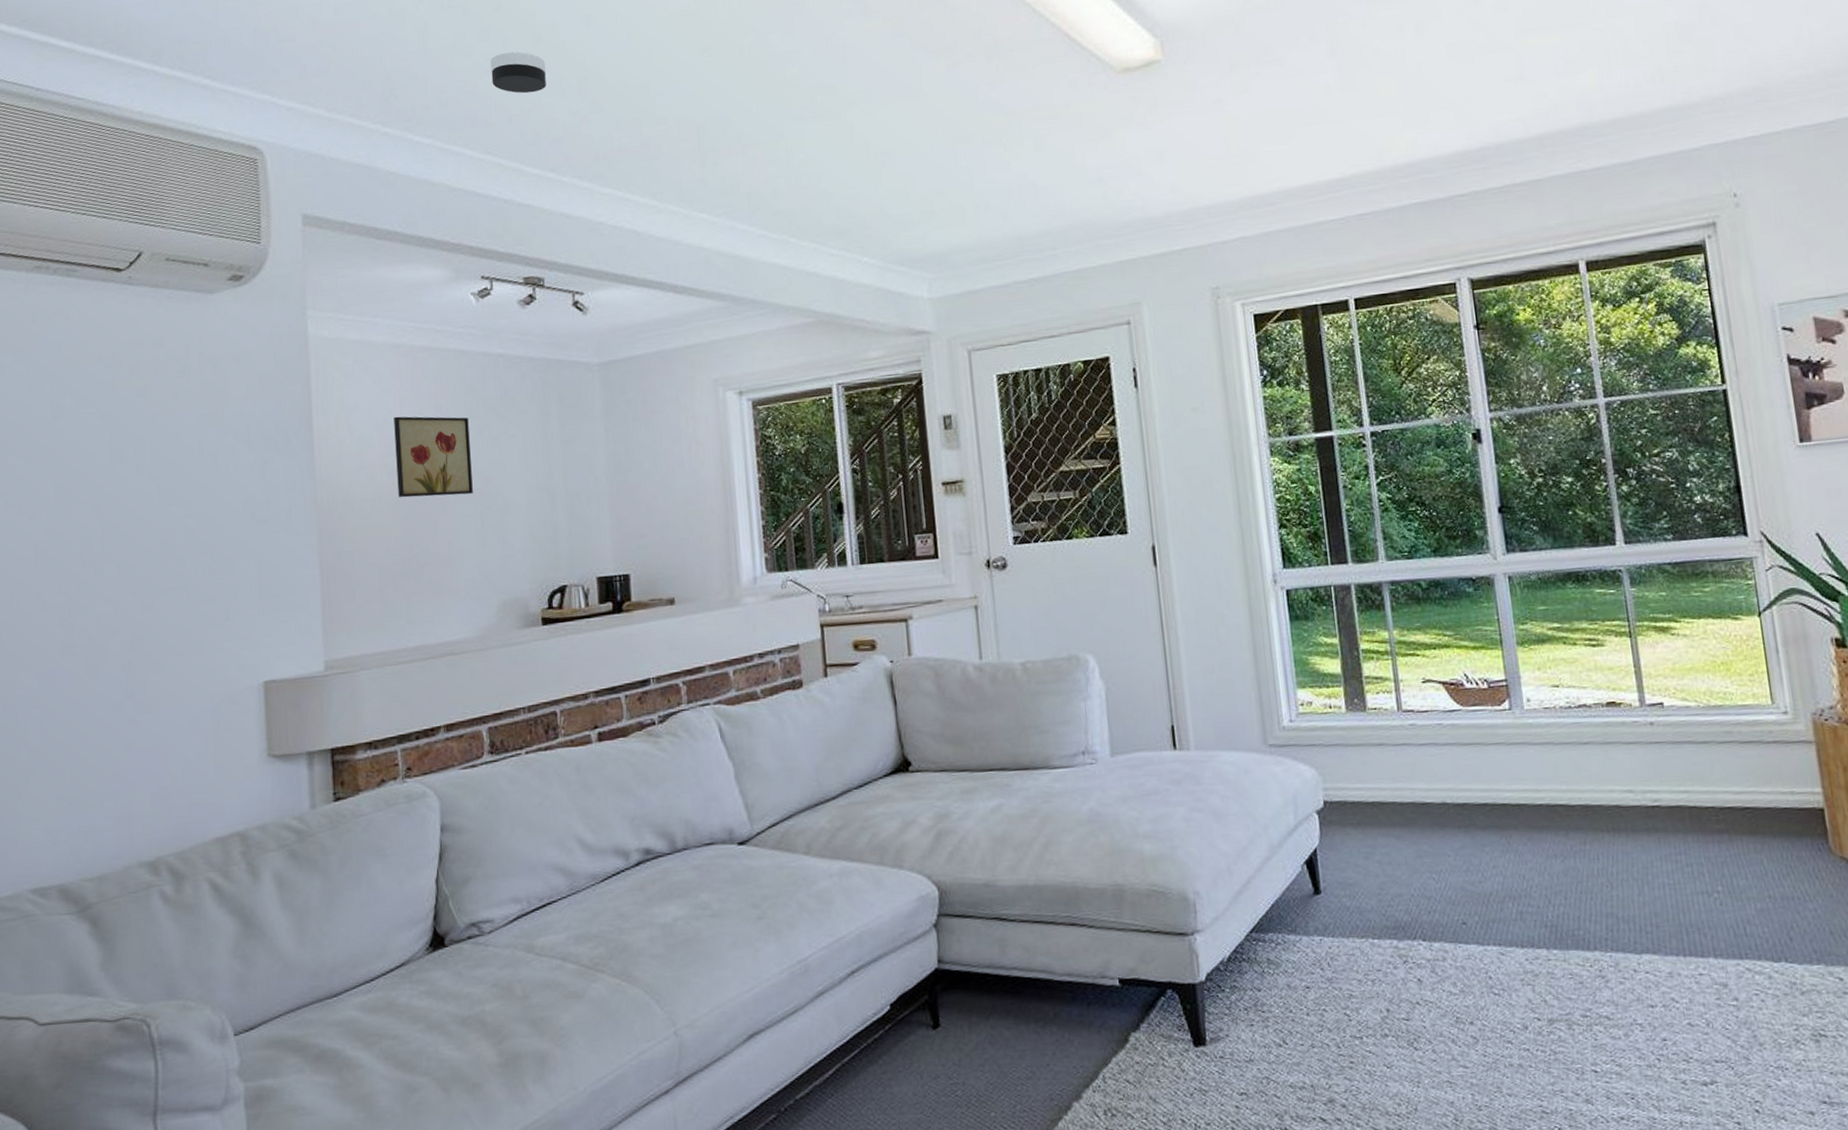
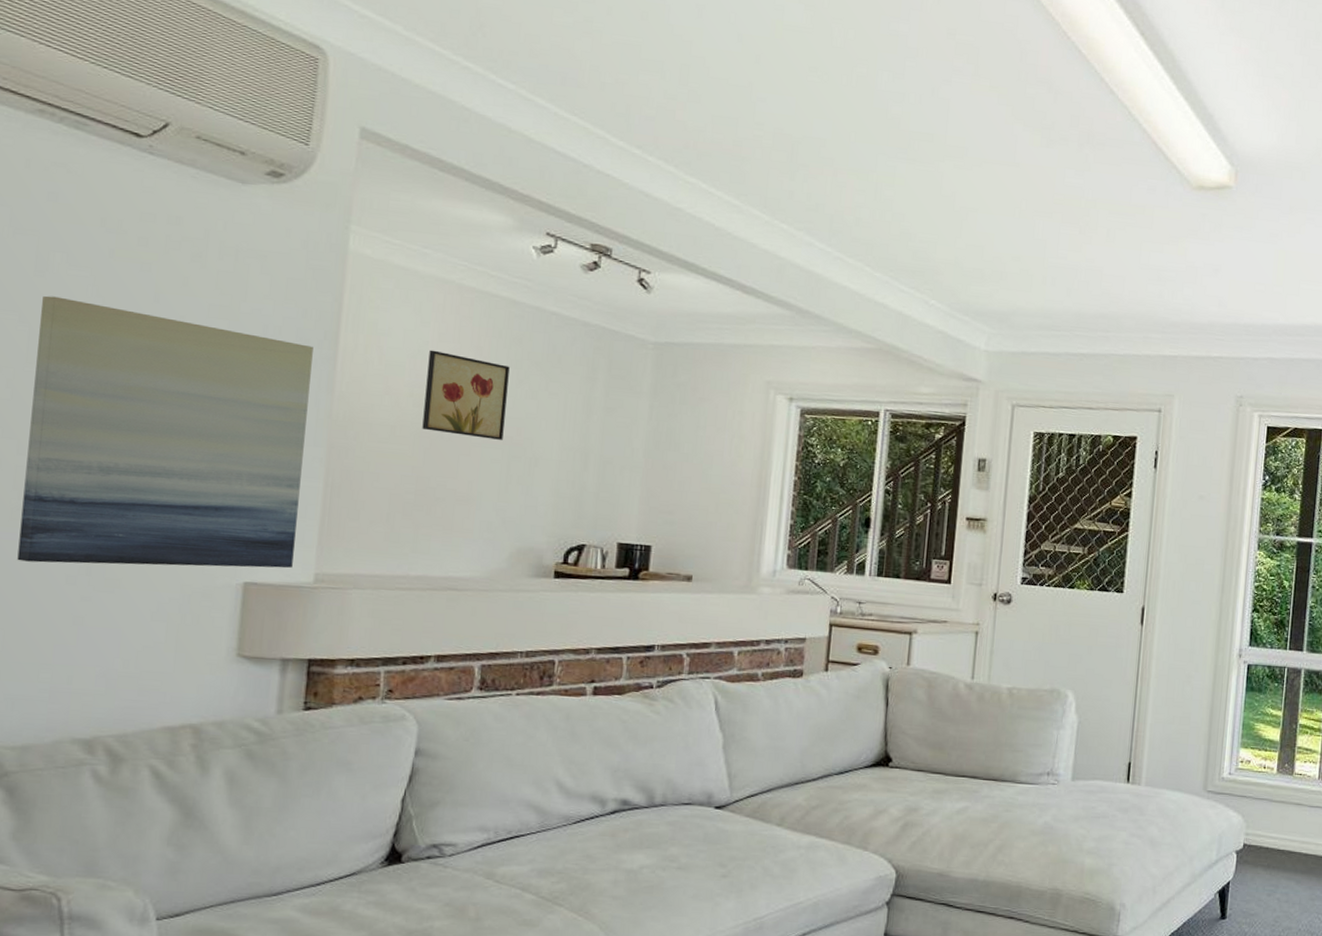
wall art: none [61,436,304,696] -> present [17,296,313,569]
smoke detector: present [490,52,547,94] -> none [590,19,650,67]

